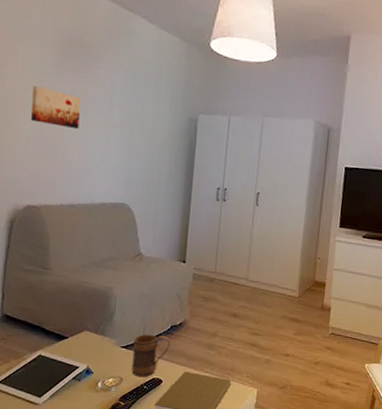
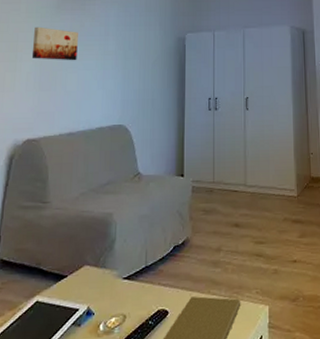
mug: present [131,334,171,378] -> none [135,258,174,312]

